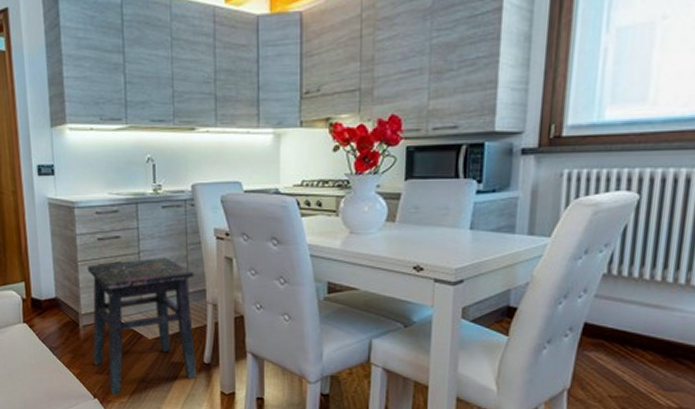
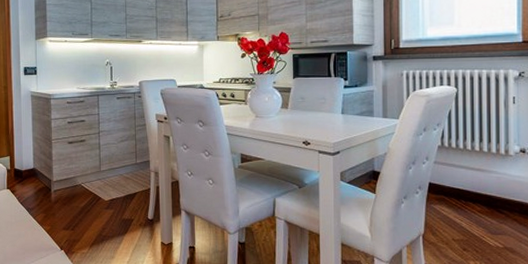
side table: present [87,257,197,396] -> none [59,136,143,248]

